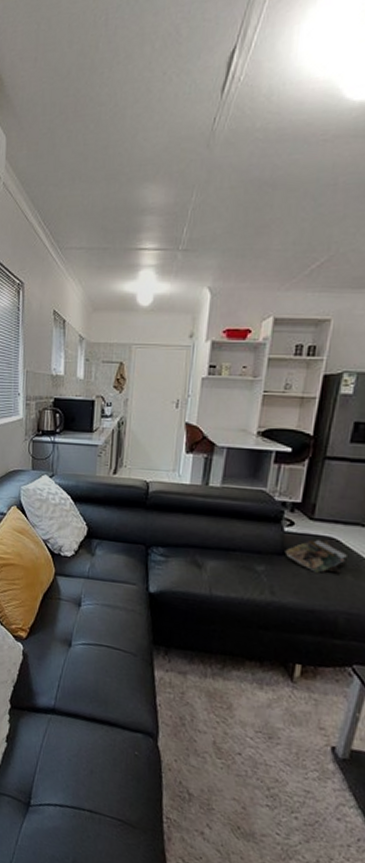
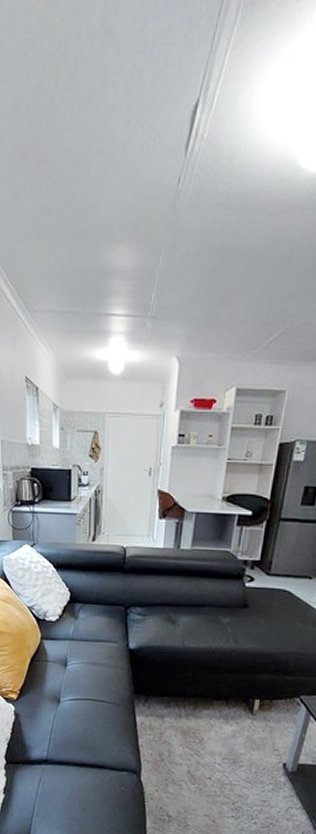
magazine: present [285,538,347,573] -> none [246,591,297,621]

